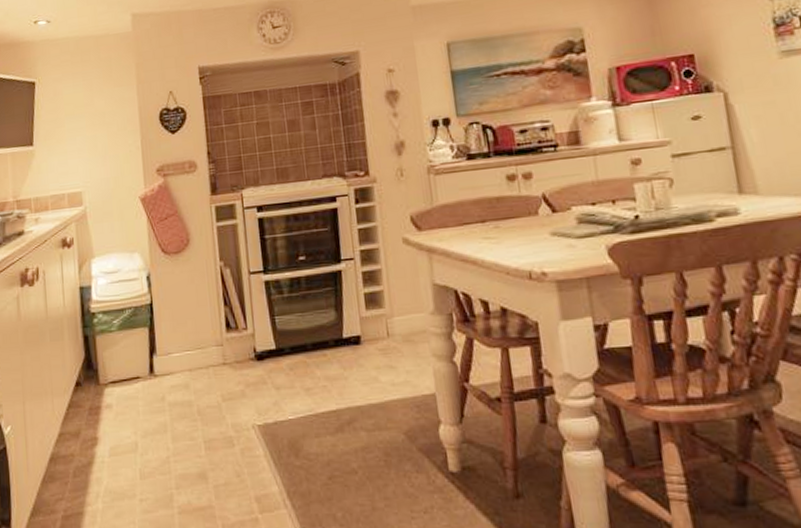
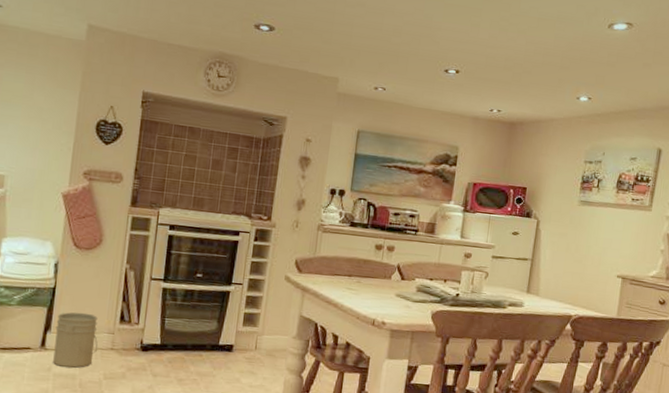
bucket: none [160,326,210,393] -> present [53,312,98,368]

